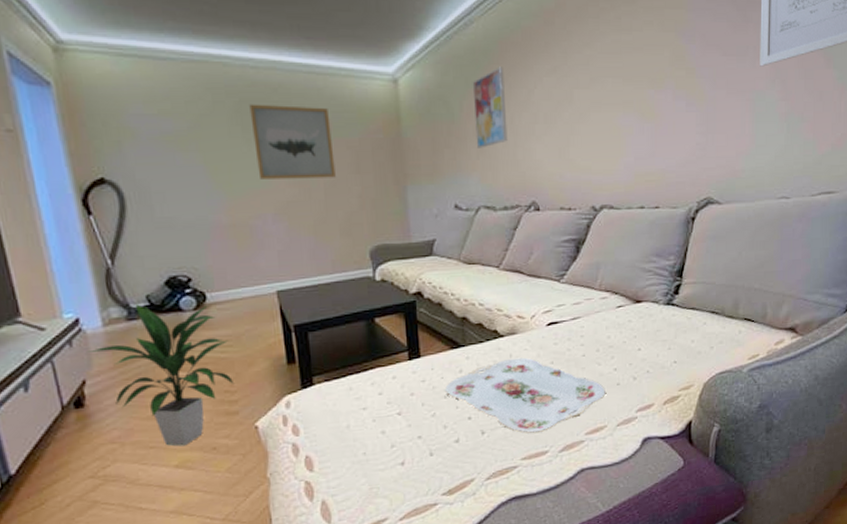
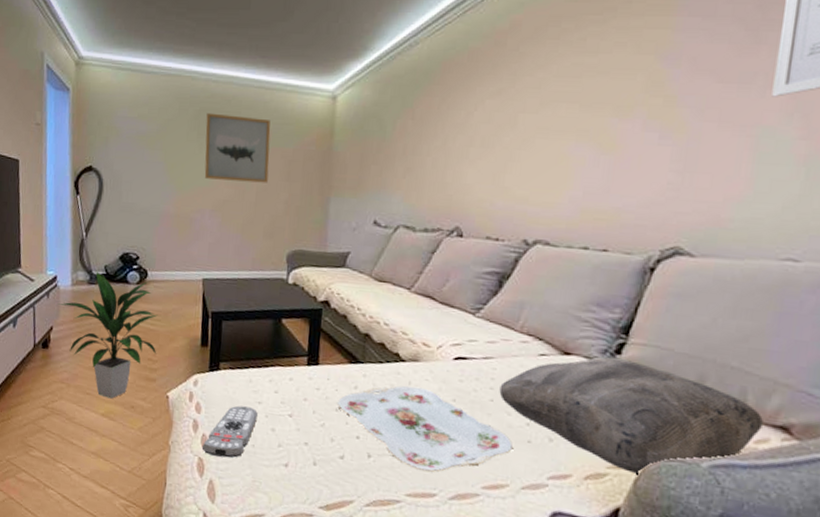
remote control: none [306,415,364,476] -> present [201,405,258,458]
wall art: present [472,66,508,148] -> none [404,87,444,168]
cushion: none [589,297,778,391] -> present [499,356,763,476]

